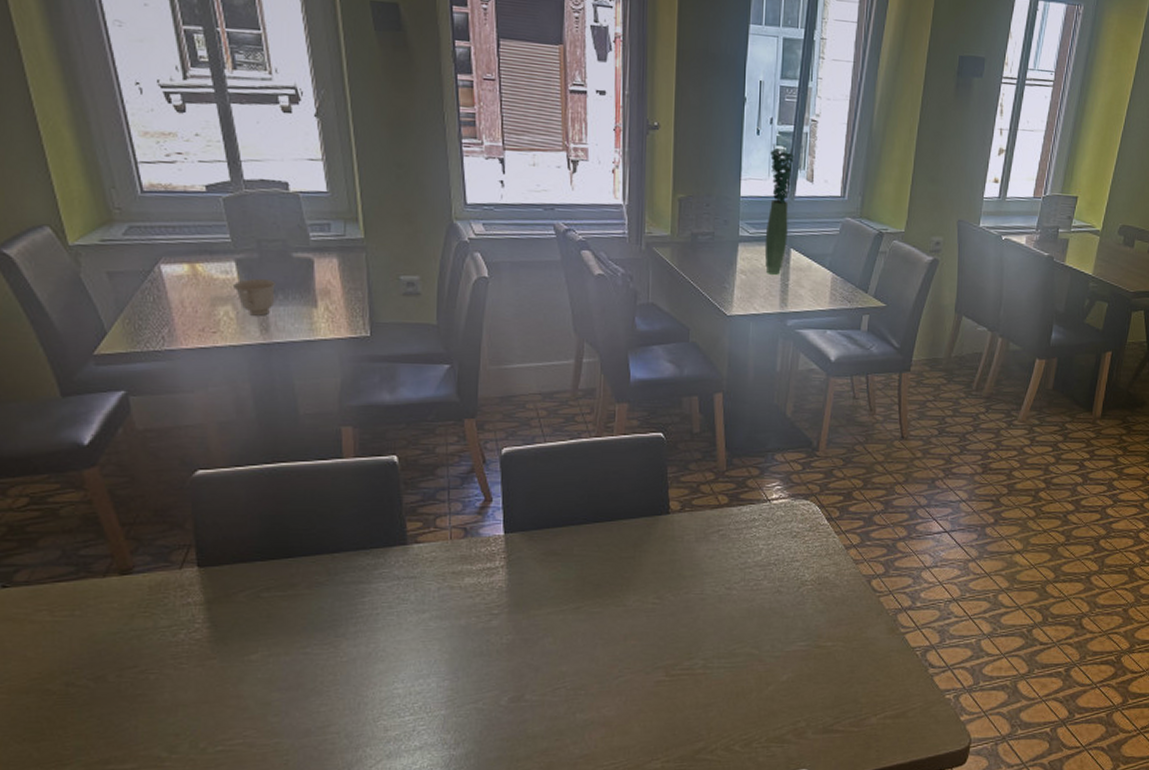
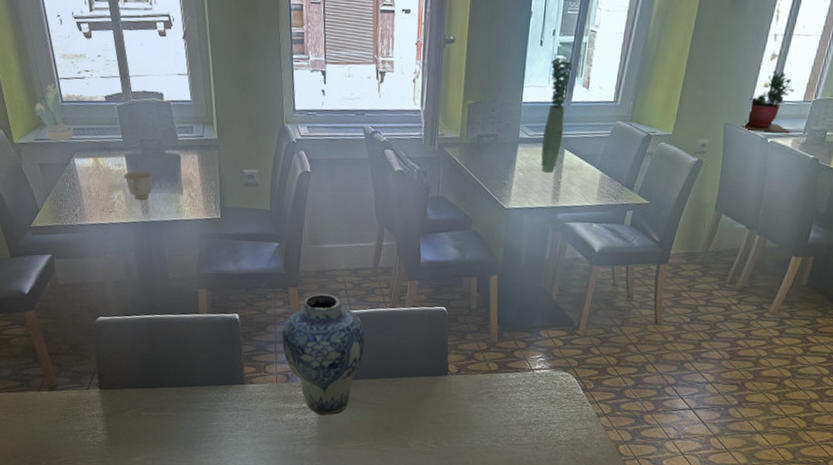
potted flower: none [101,168,160,243] -> present [35,83,74,142]
vase: none [456,424,565,576] -> present [281,293,365,416]
succulent plant: none [974,166,1025,230] -> present [740,71,794,133]

